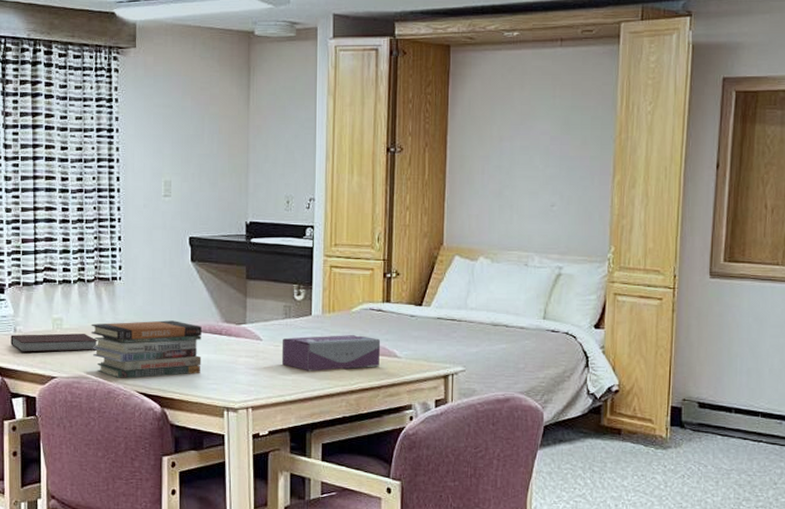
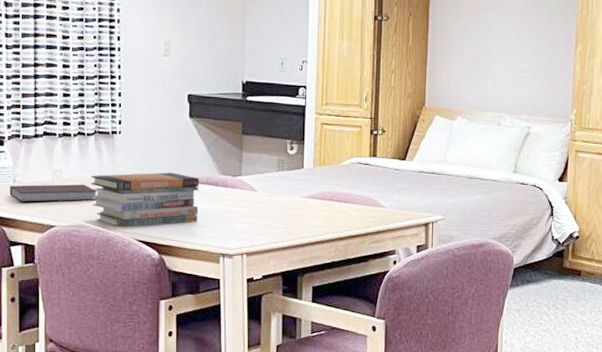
tissue box: present [281,335,381,371] -> none [275,186,368,220]

